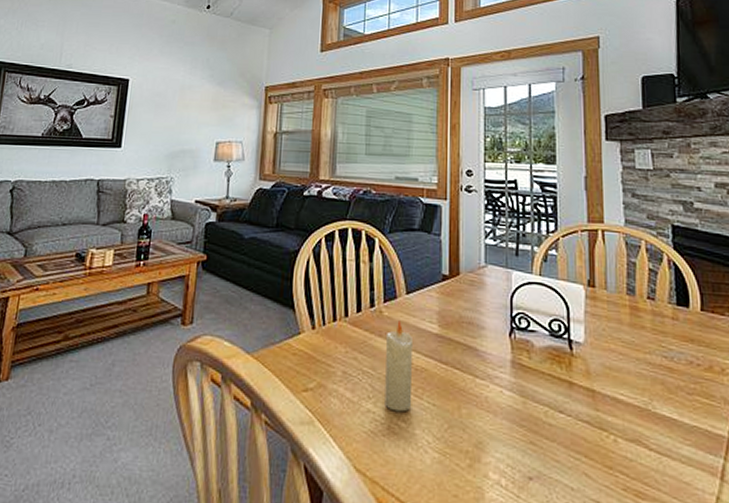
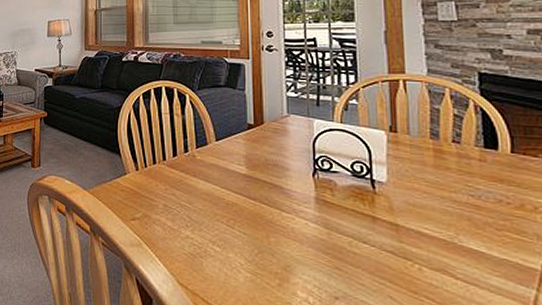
candle: present [384,320,414,412] -> none [199,163,225,239]

